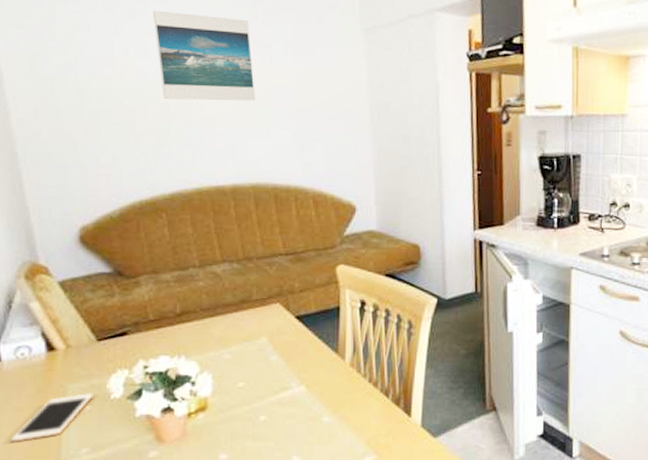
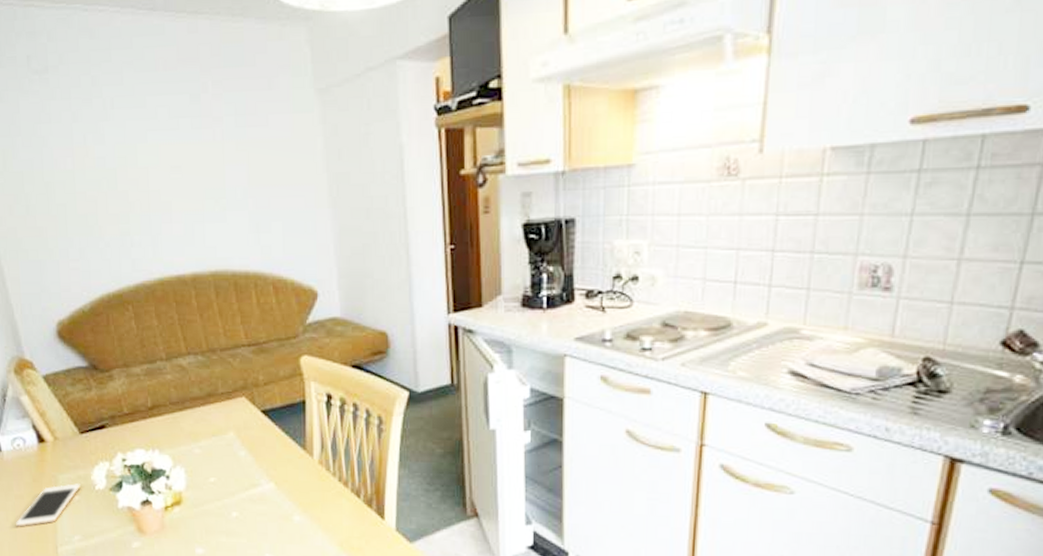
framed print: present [152,10,256,101] -> none [105,92,210,188]

